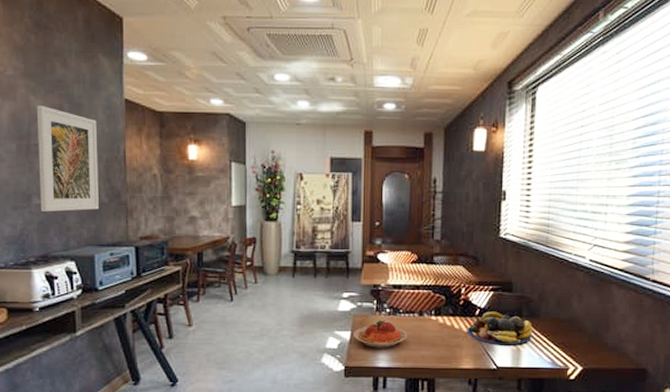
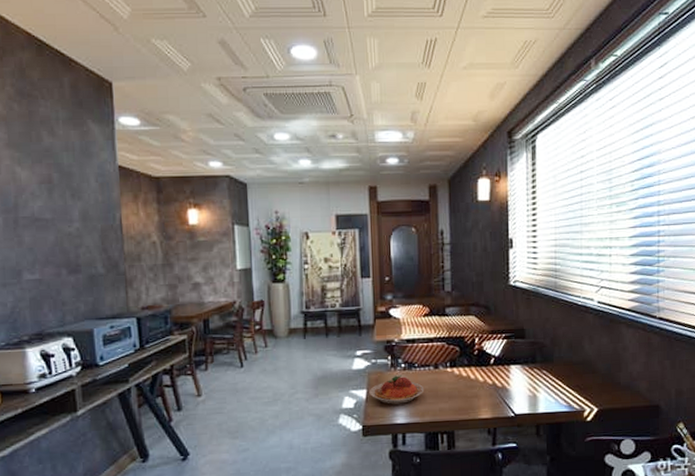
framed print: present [36,104,99,212] -> none [23,175,96,287]
fruit bowl: present [467,311,532,346] -> none [483,359,547,393]

